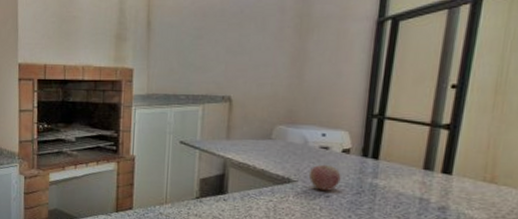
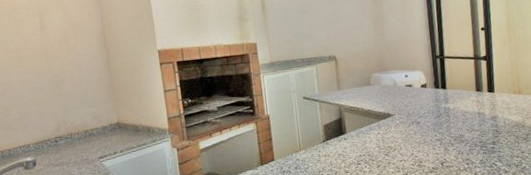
apple: present [308,164,341,191] -> none [401,98,424,119]

